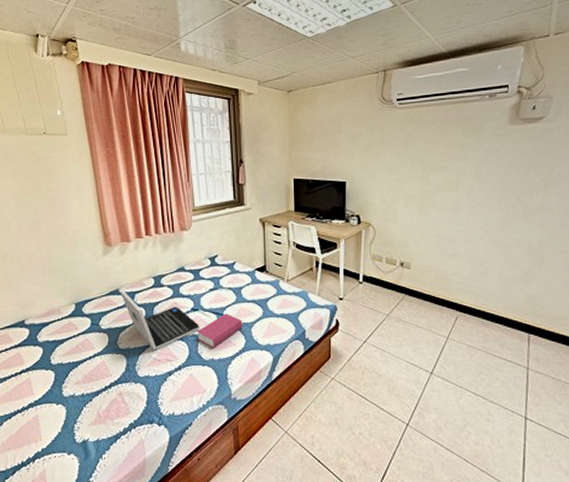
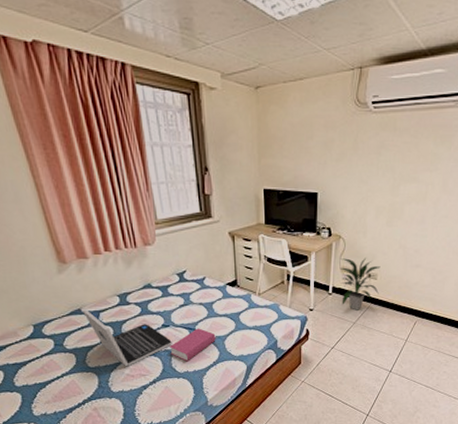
indoor plant: none [370,246,414,301] -> present [339,258,381,311]

